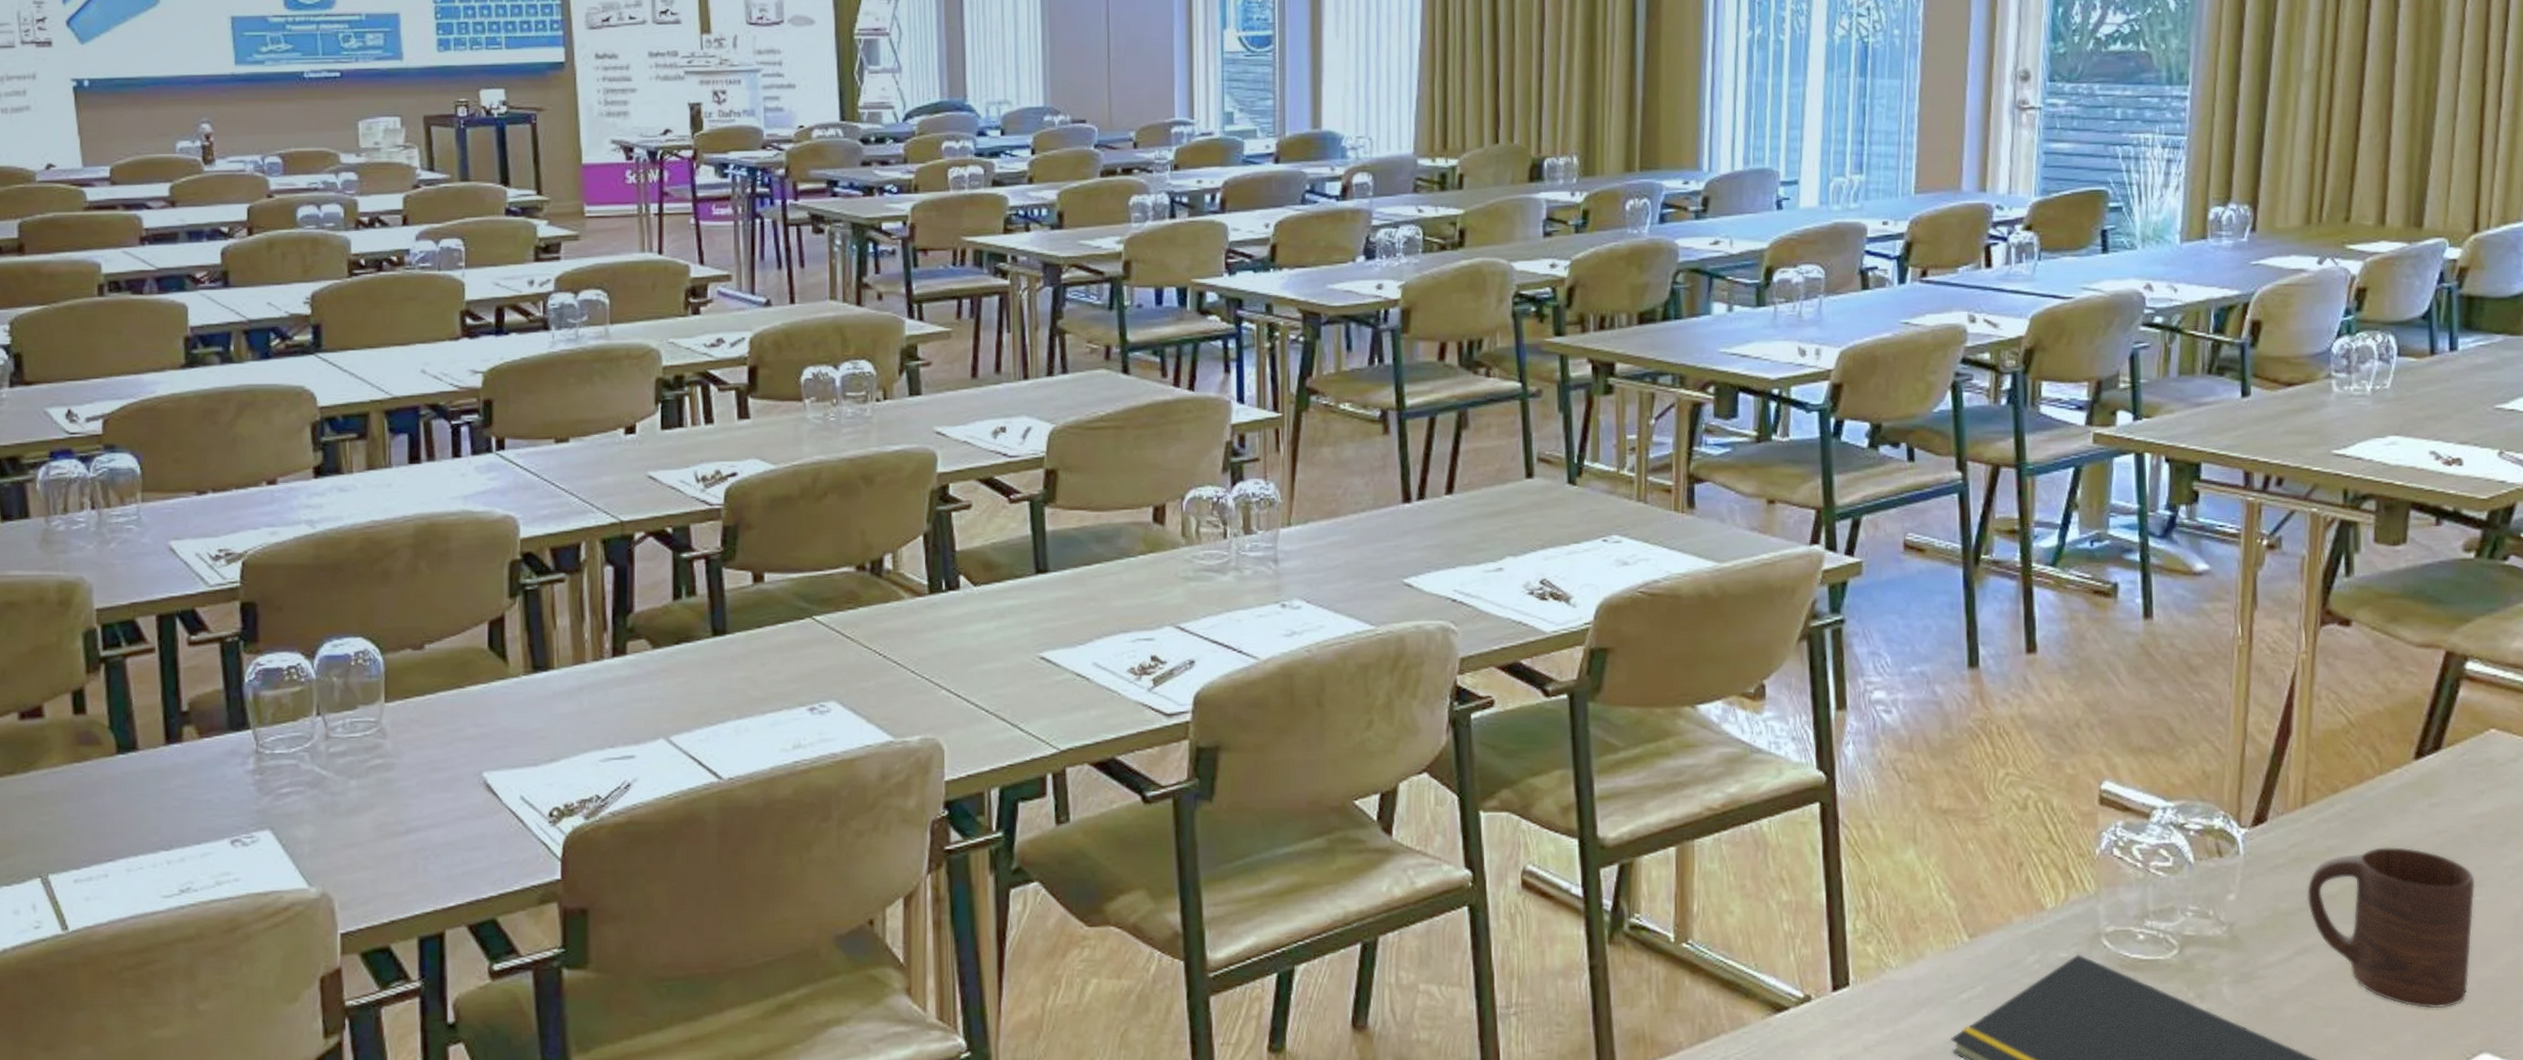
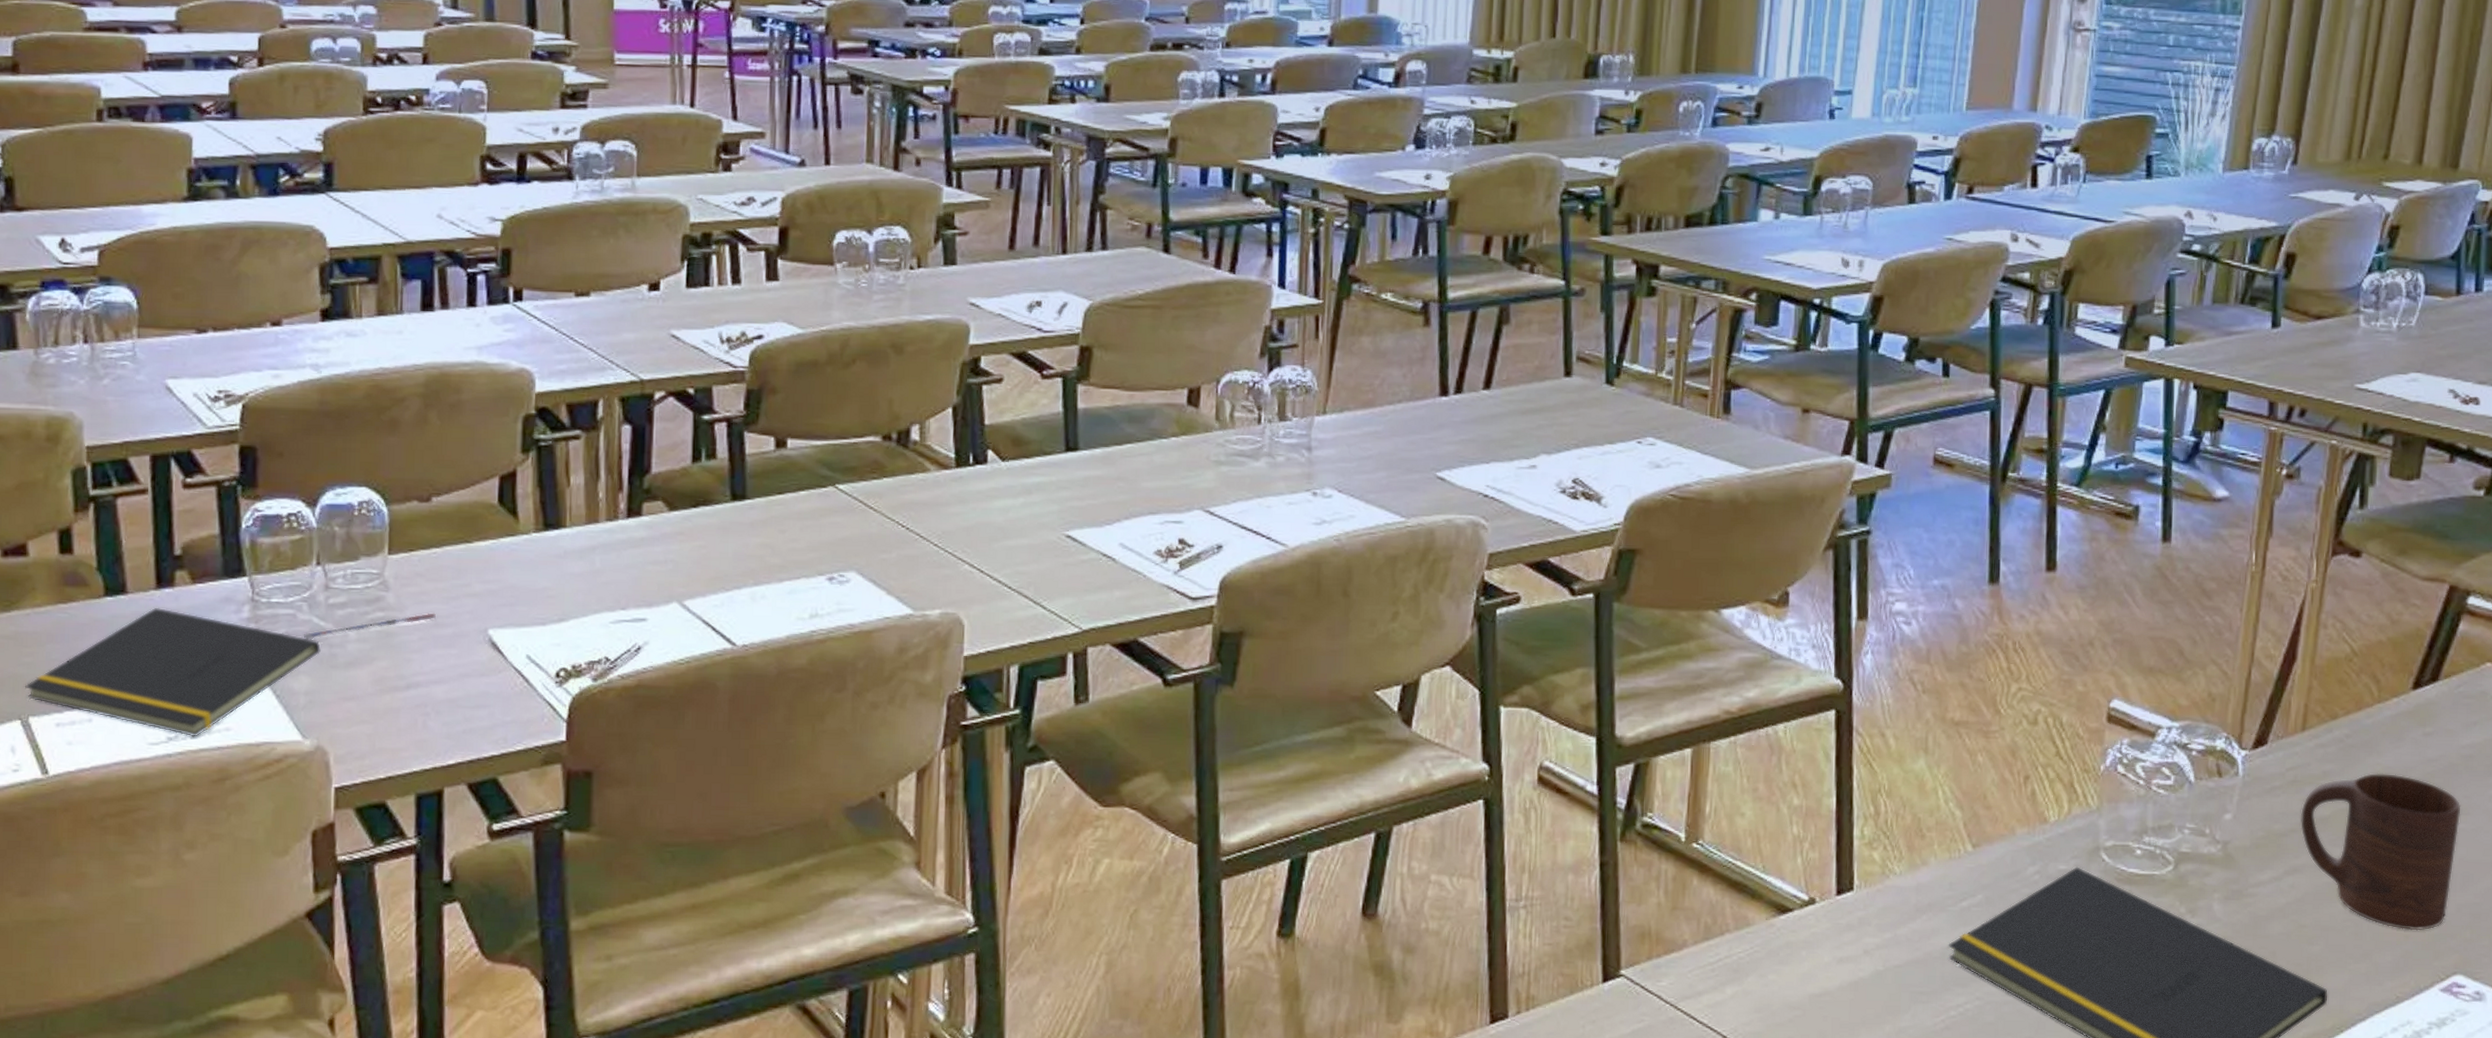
notepad: none [44,762,323,889] -> present [25,607,321,737]
pen: none [306,758,432,789] -> present [303,612,436,640]

